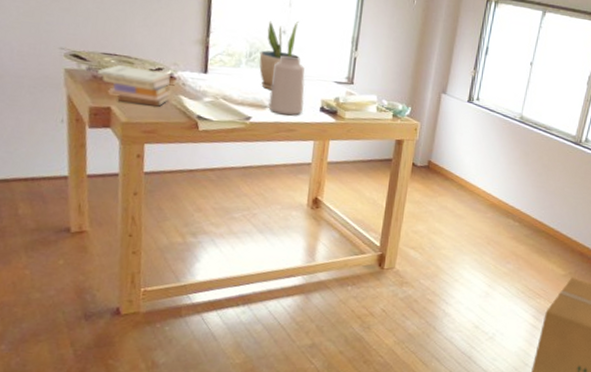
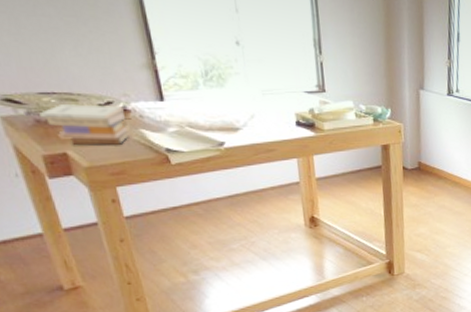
potted plant: present [259,21,300,90] -> none [216,29,262,110]
vase: present [267,55,305,116] -> none [235,69,278,135]

